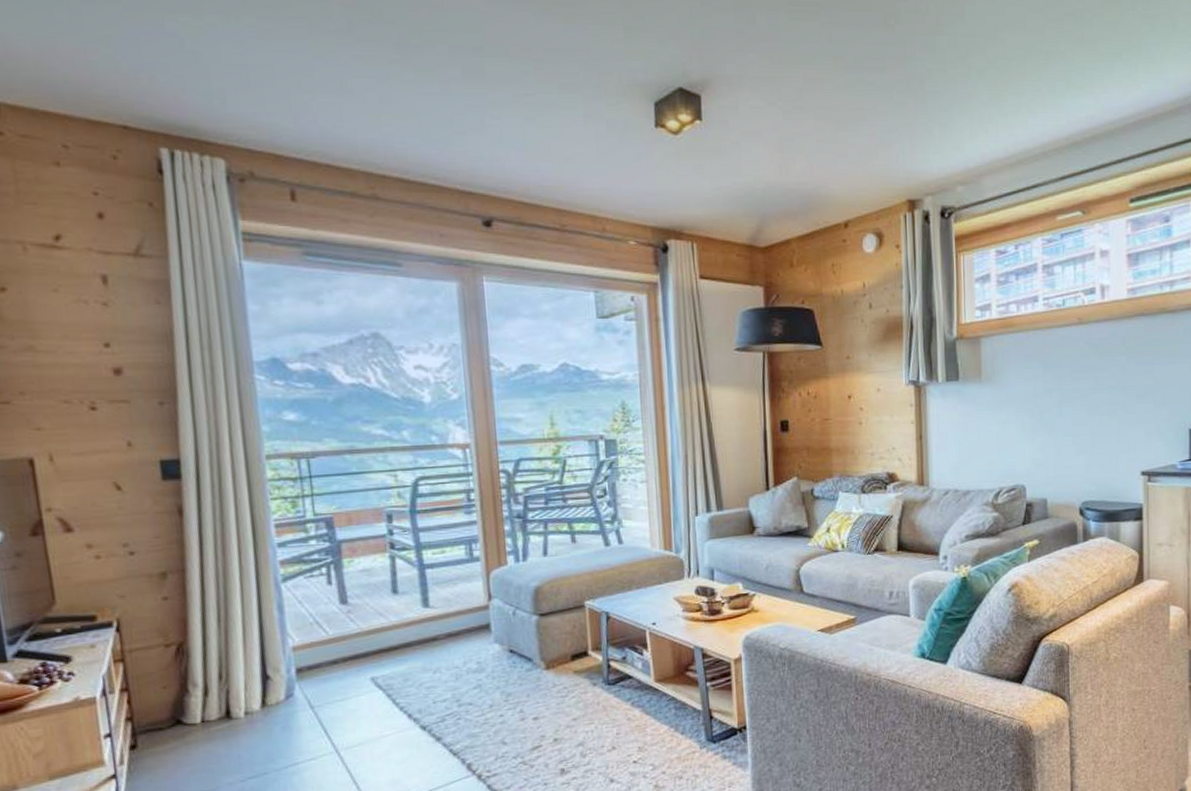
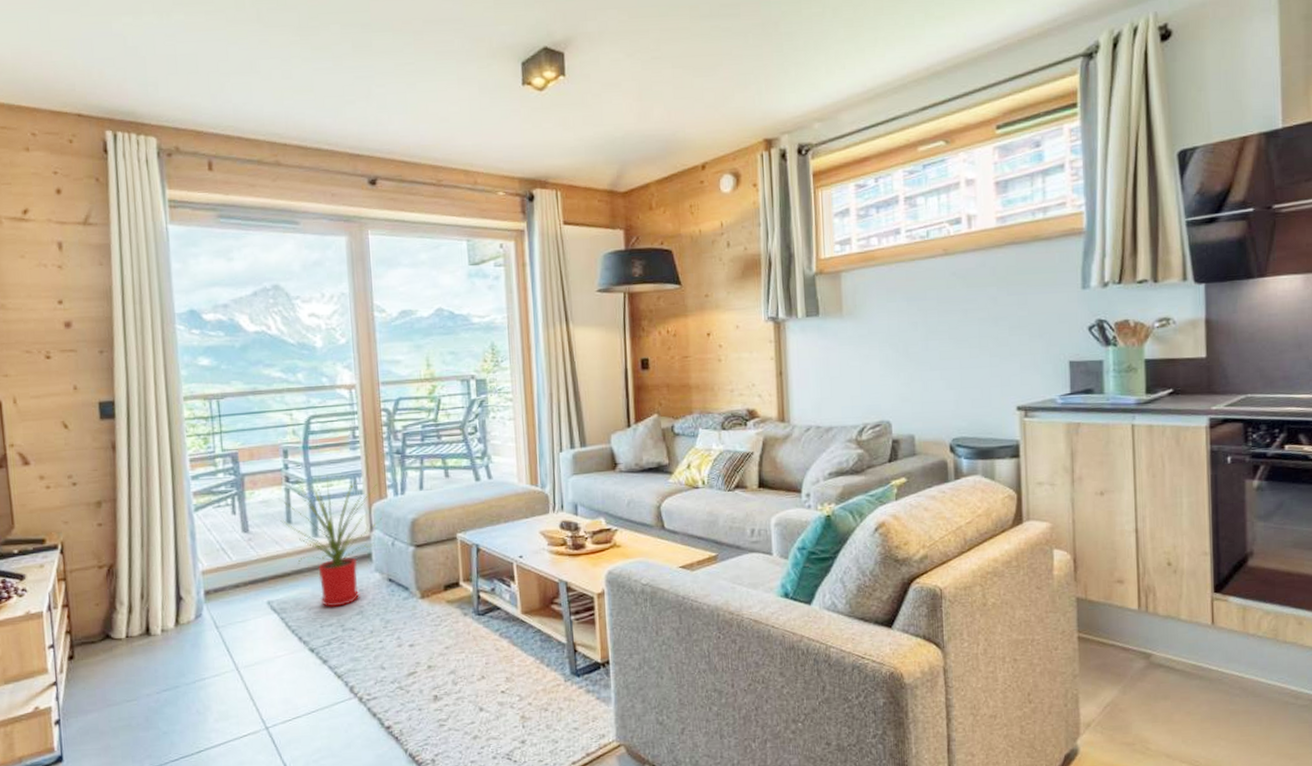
house plant: none [382,541,502,682] -> present [279,475,382,607]

